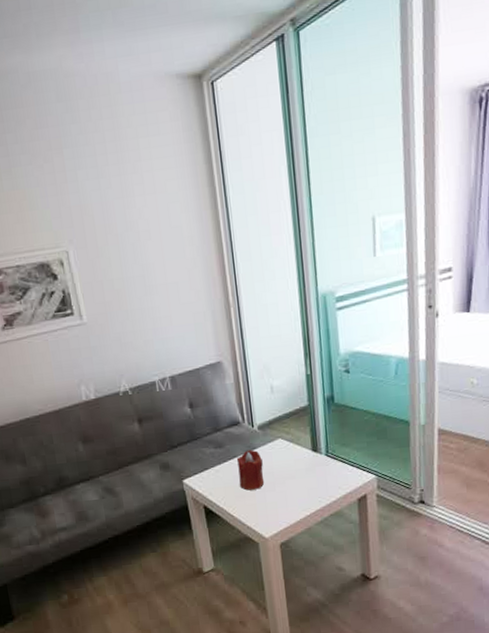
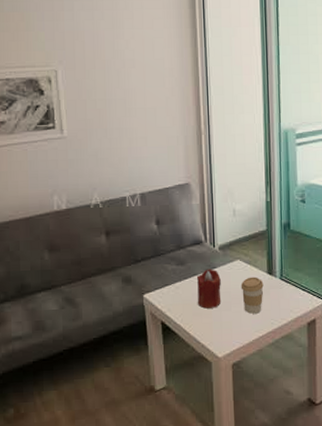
coffee cup: none [284,455,309,493] -> present [241,276,264,314]

